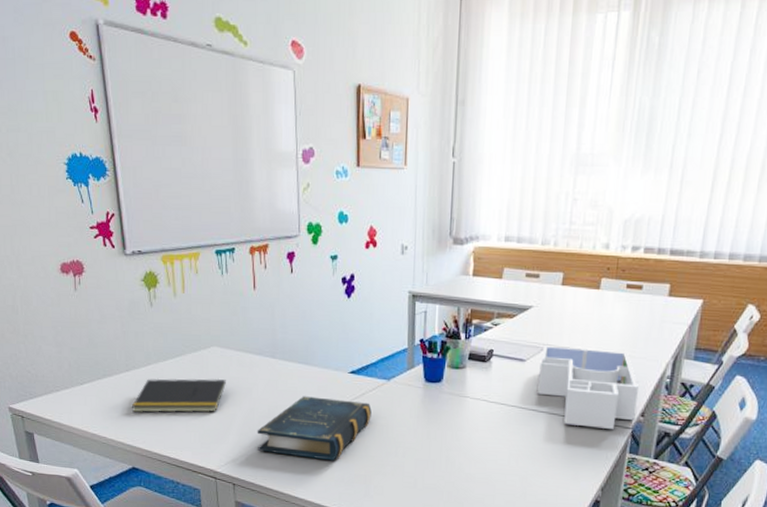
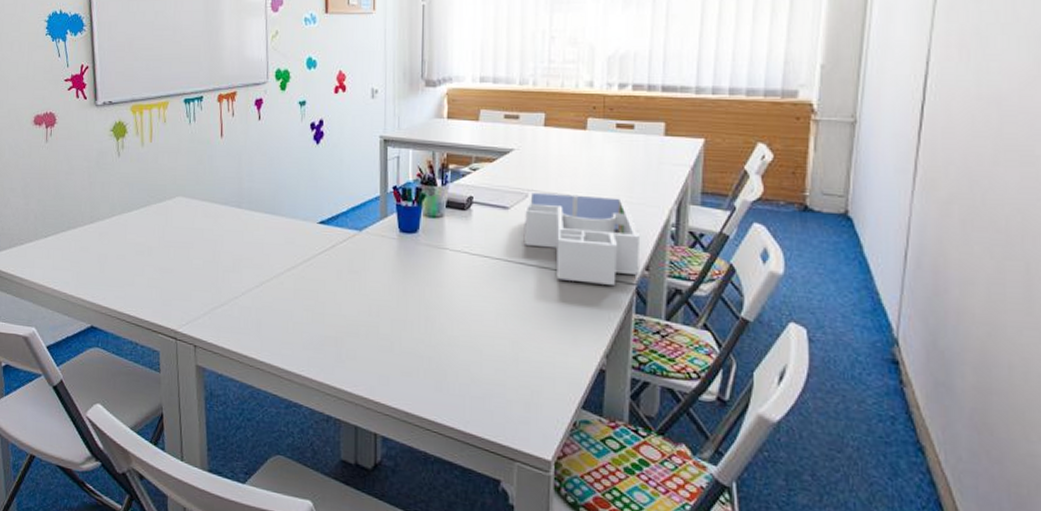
notepad: present [131,378,226,413] -> none [93,230,190,267]
book: present [257,396,372,461] -> none [220,248,343,321]

